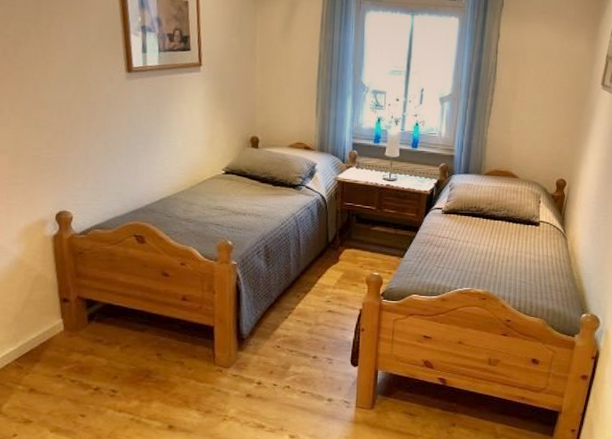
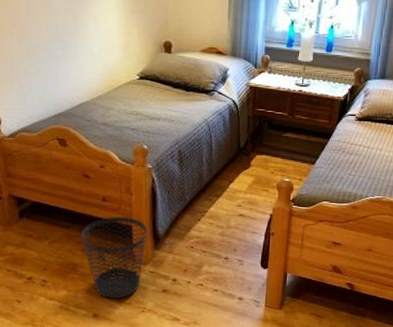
wastebasket: none [157,316,231,407] -> present [81,216,148,299]

